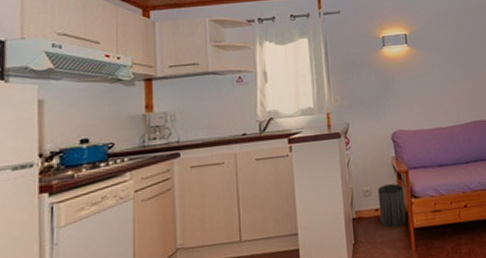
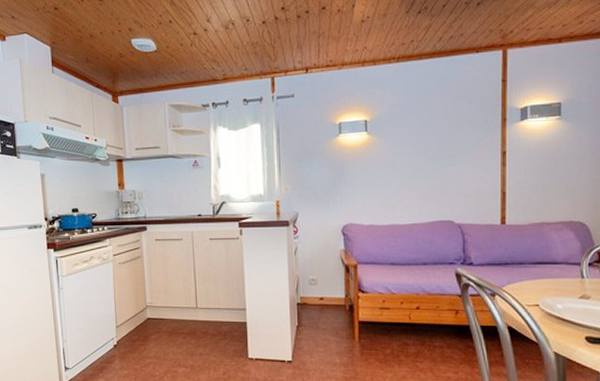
trash can: present [377,183,407,228] -> none [323,276,352,317]

